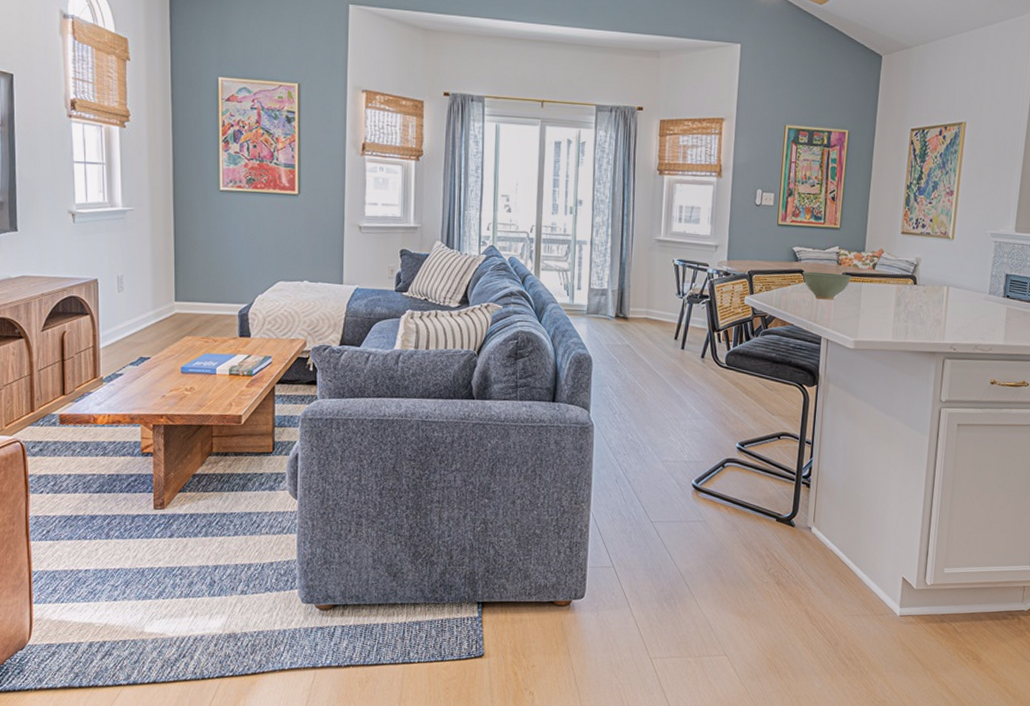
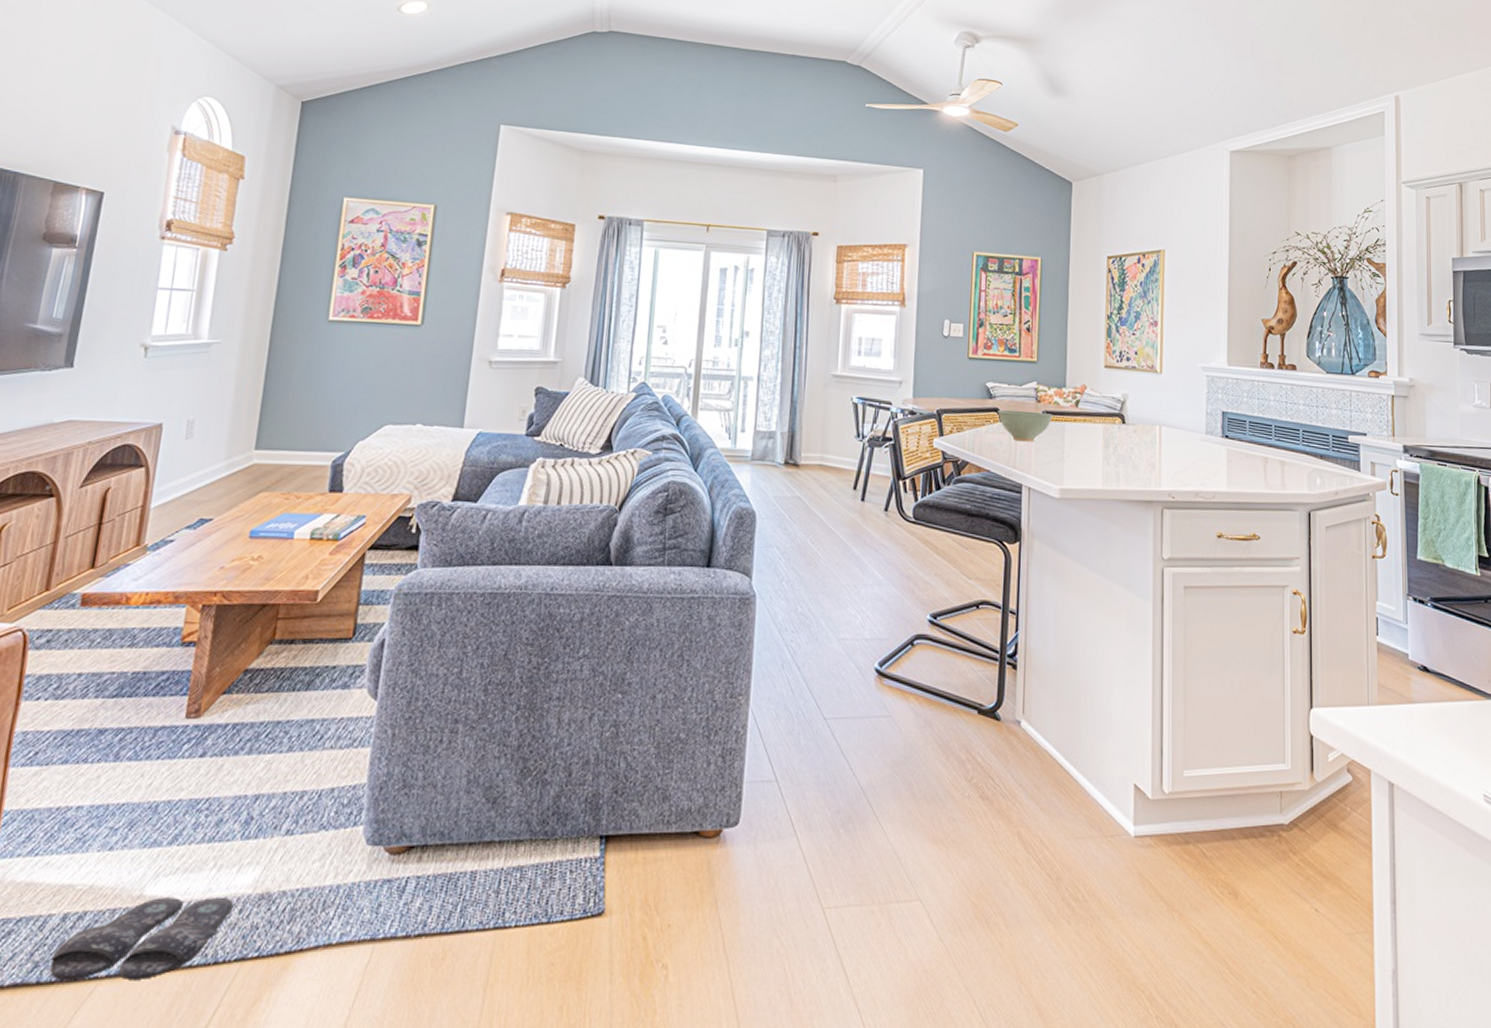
slippers: none [87,634,210,688] -> present [50,898,234,981]

